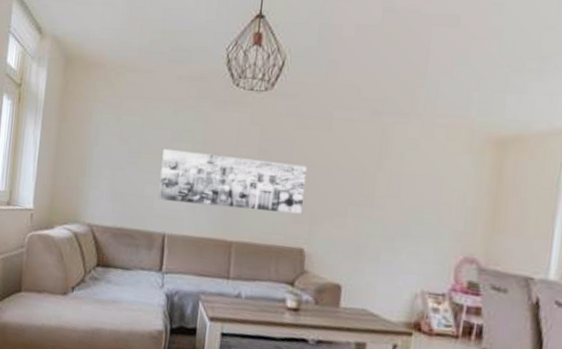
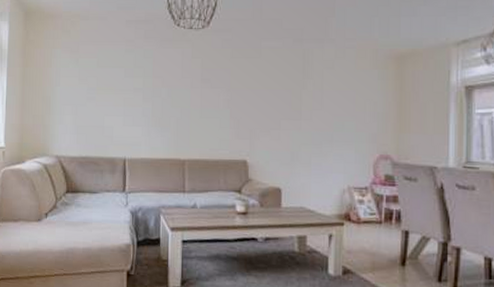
wall art: present [158,148,307,214] -> none [117,84,244,131]

